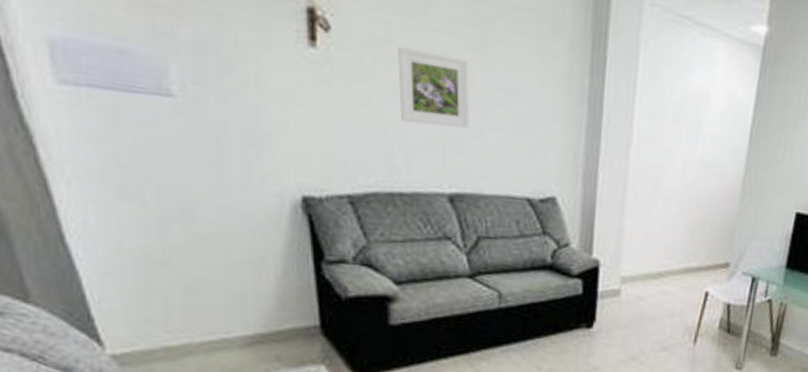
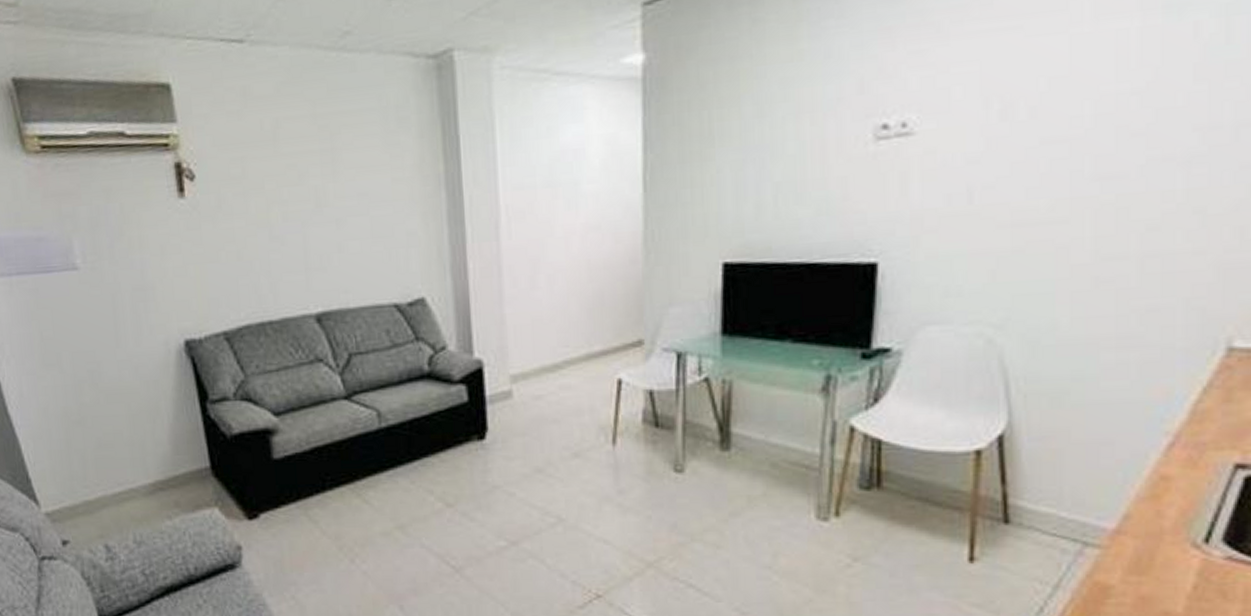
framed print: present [398,47,470,129] -> none [254,175,328,251]

